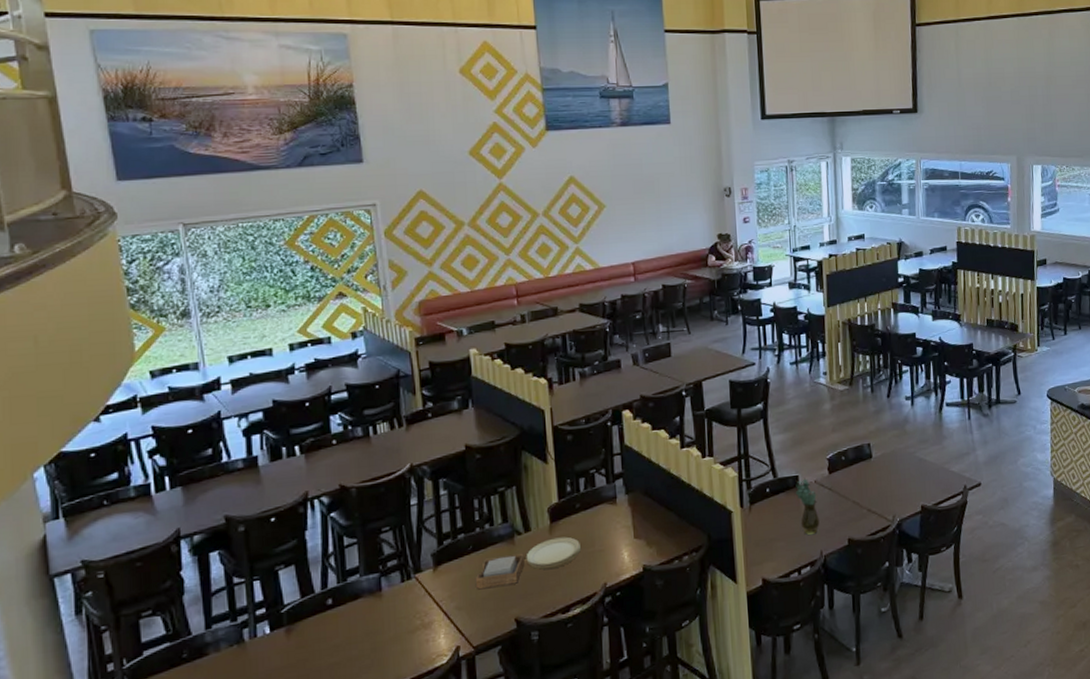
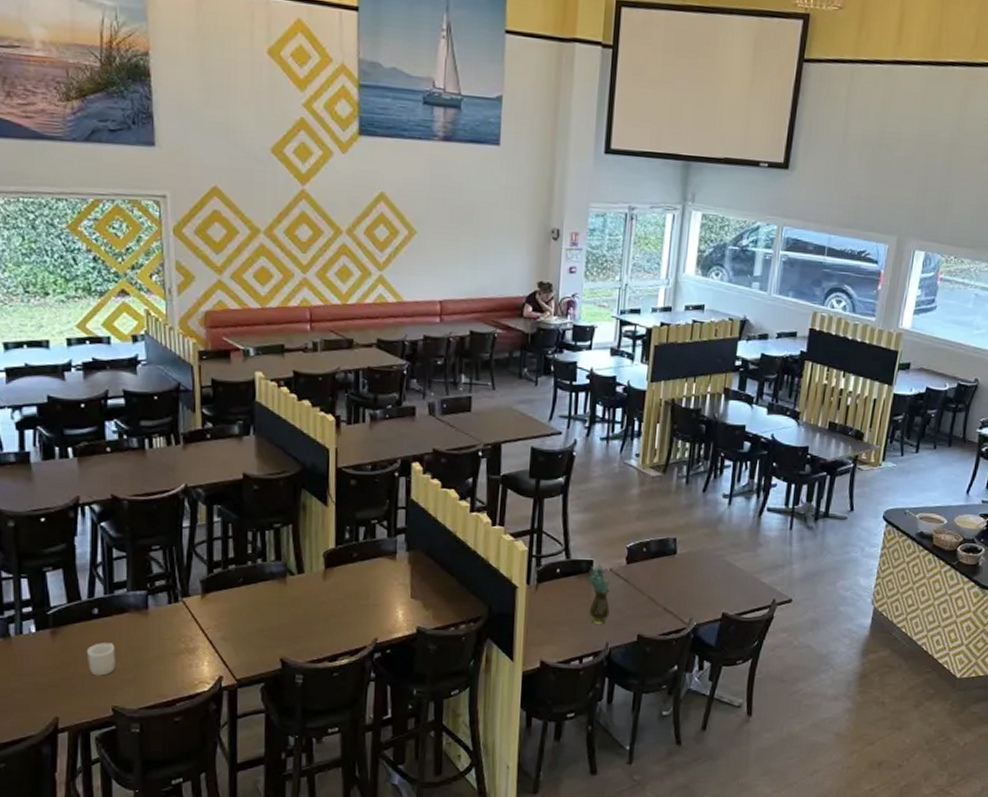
mug: none [322,631,352,668] -> present [86,643,115,676]
napkin holder: present [476,553,525,590] -> none [244,593,295,625]
plate: present [526,536,581,570] -> none [296,584,354,615]

